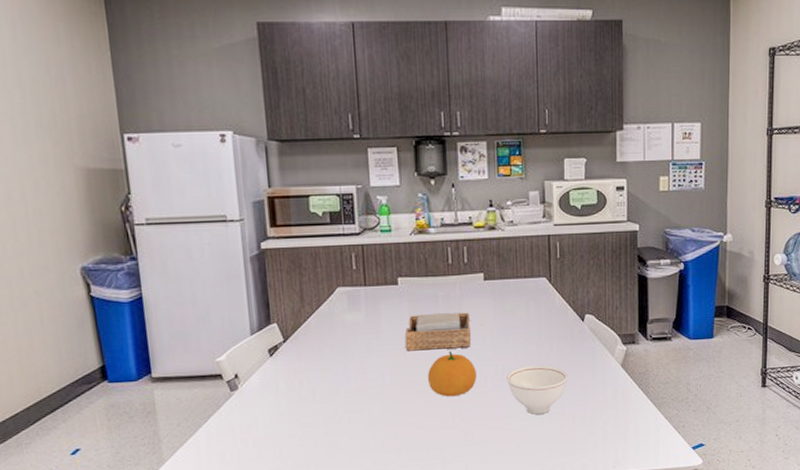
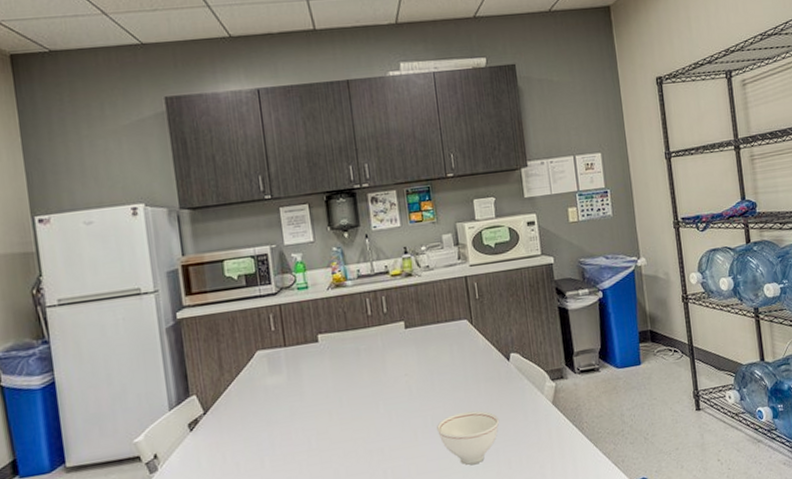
napkin holder: present [404,312,471,351] -> none [328,363,397,411]
fruit: present [427,351,476,397] -> none [354,406,406,456]

